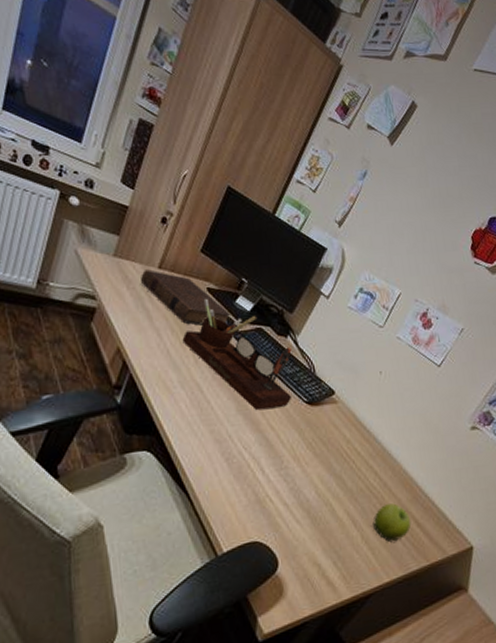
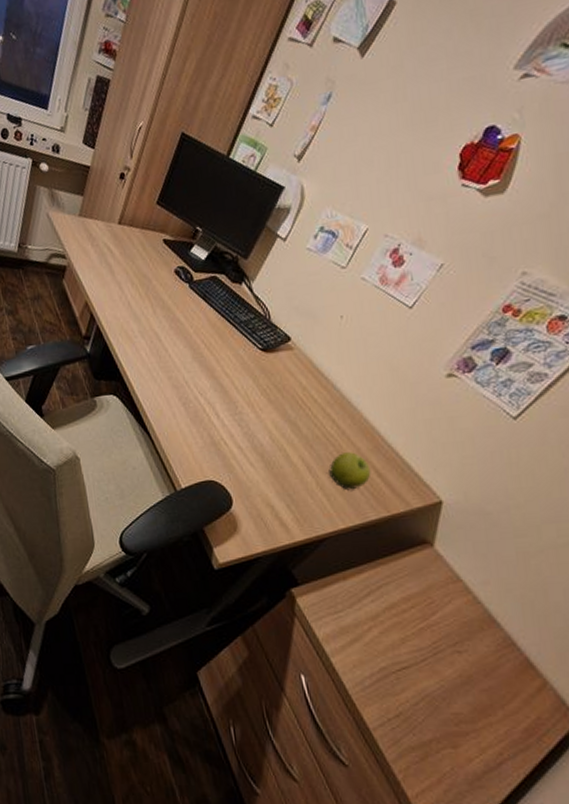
book: present [139,269,231,326] -> none [102,226,186,277]
desk organizer: present [182,298,293,410] -> none [141,250,247,357]

